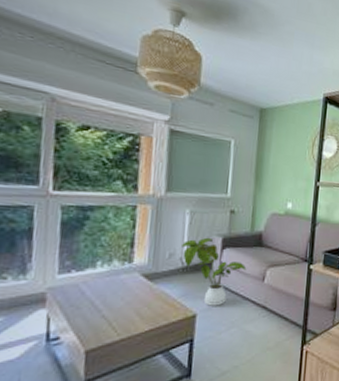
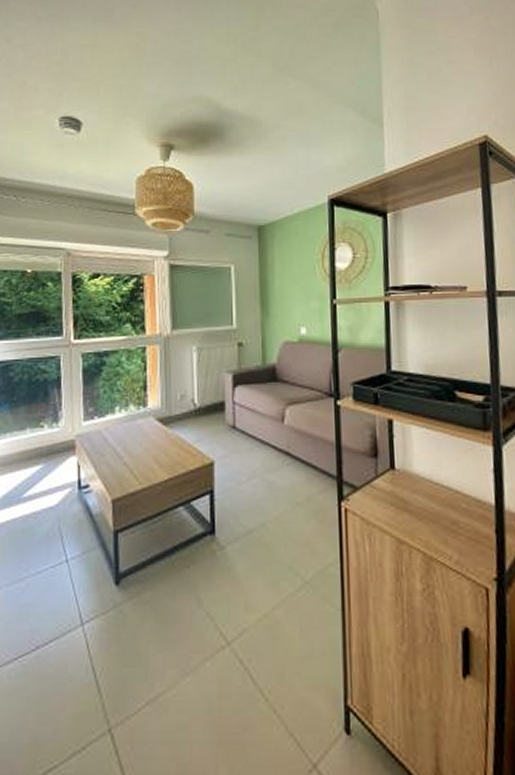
house plant: present [182,237,247,306] -> none [192,375,263,452]

